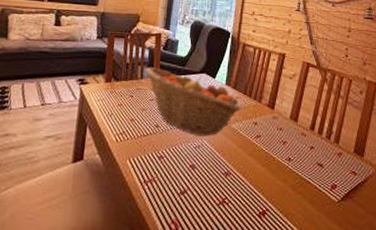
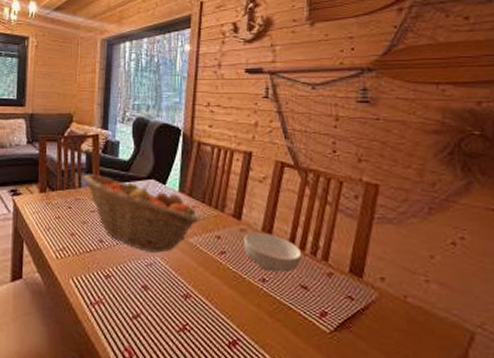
cereal bowl: none [274,119,320,153] -> present [243,231,302,273]

